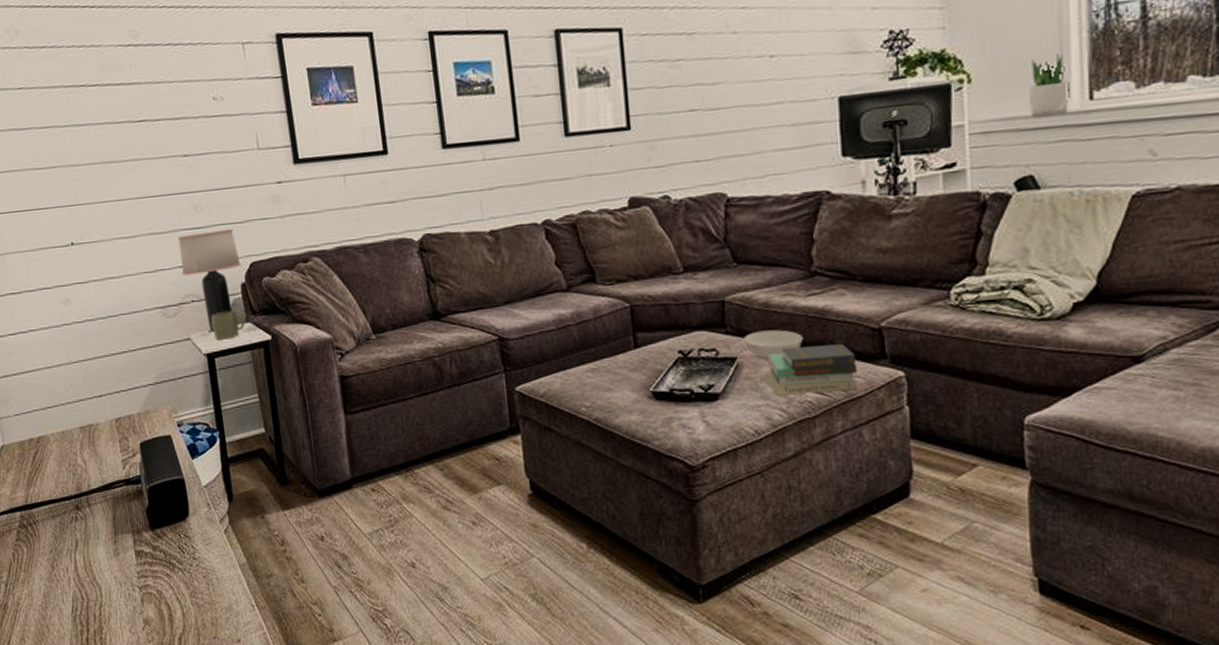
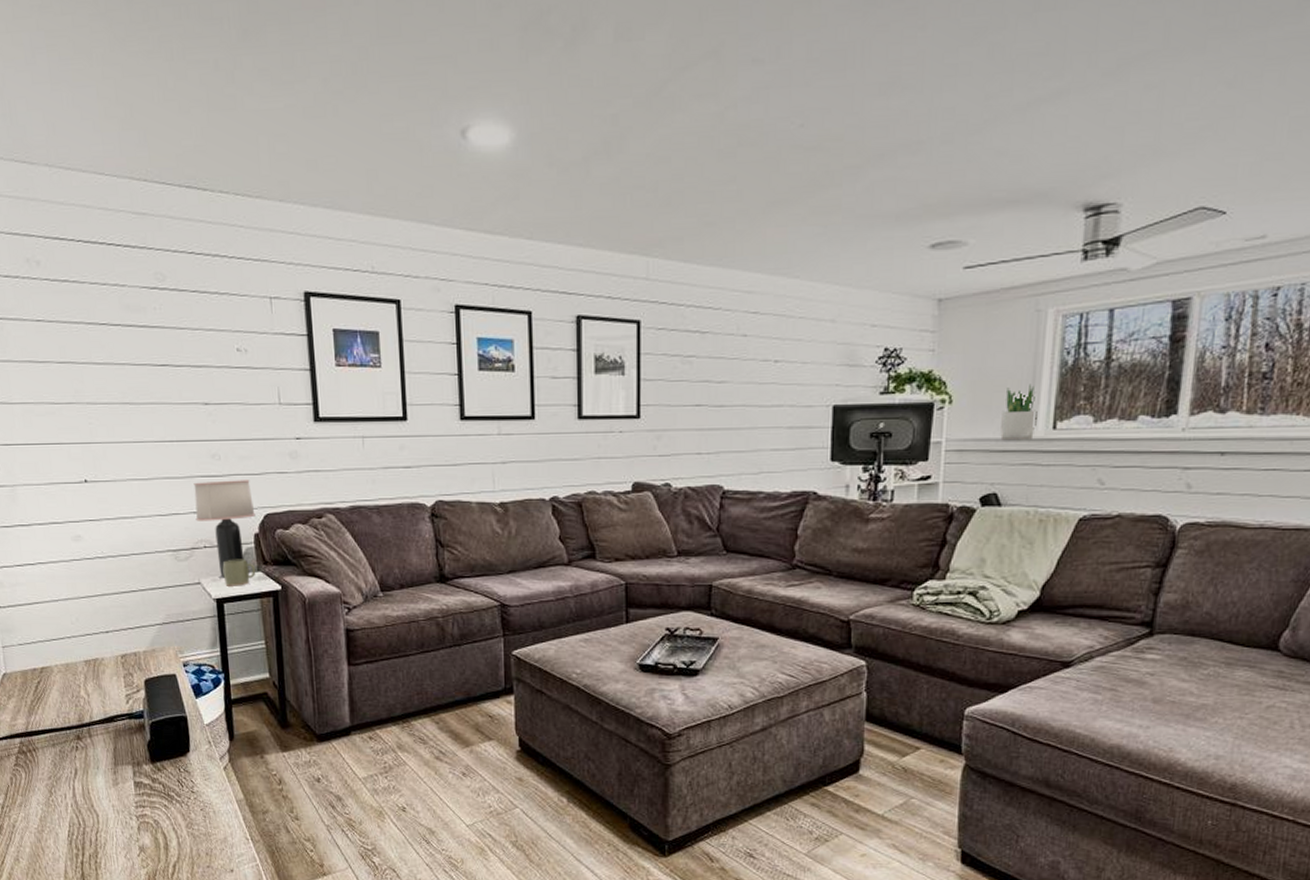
bowl: present [743,329,804,360] -> none [725,615,780,642]
books: present [764,344,857,396] -> none [741,632,825,676]

